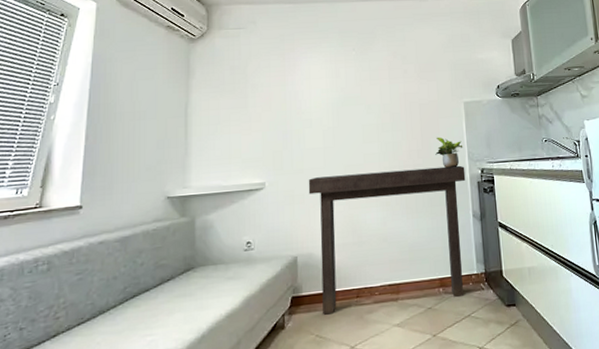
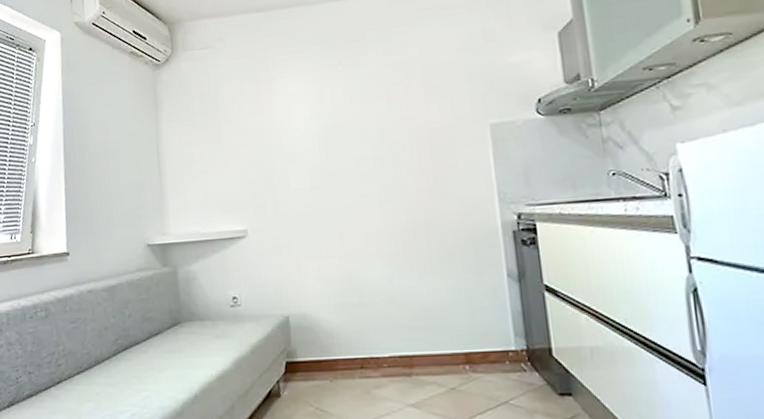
console table: present [308,165,466,315] -> none [295,209,498,385]
potted plant: present [435,137,463,169] -> none [452,171,491,214]

